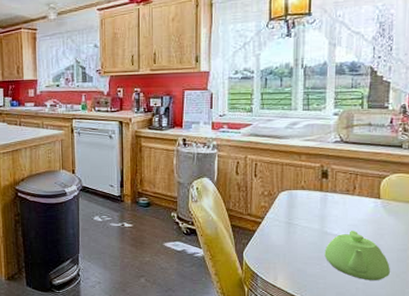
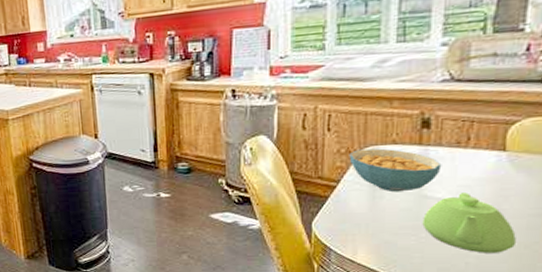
cereal bowl: none [270,193,337,229] -> present [349,148,442,192]

